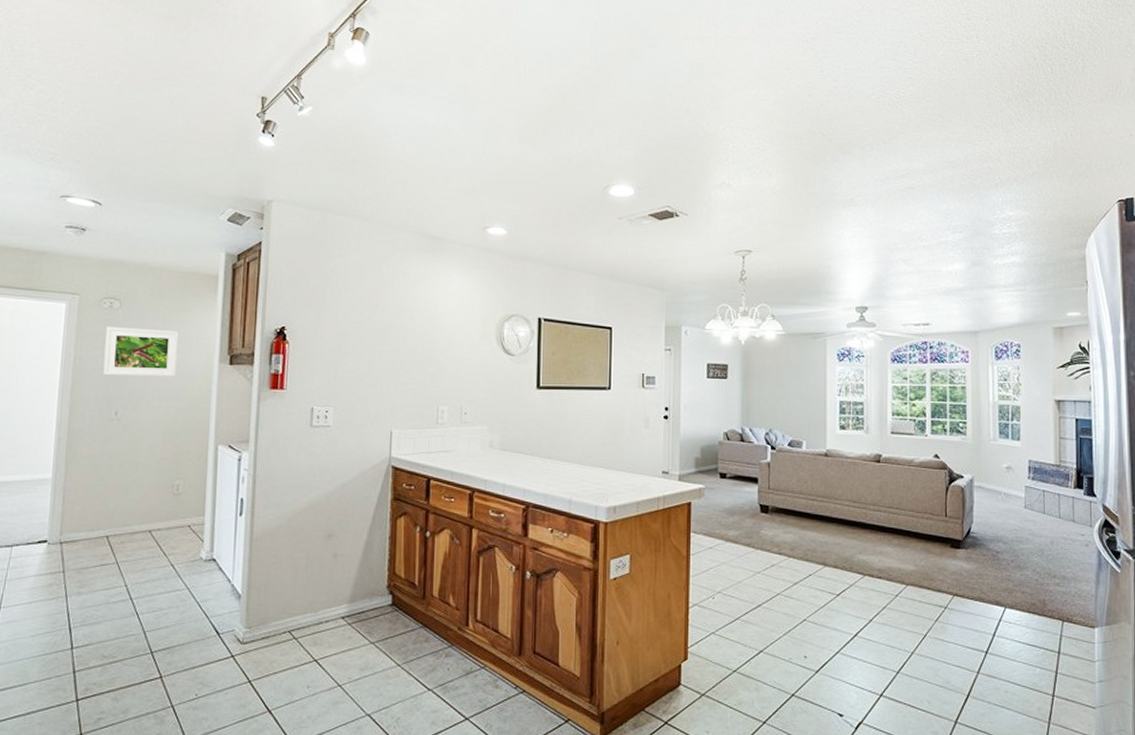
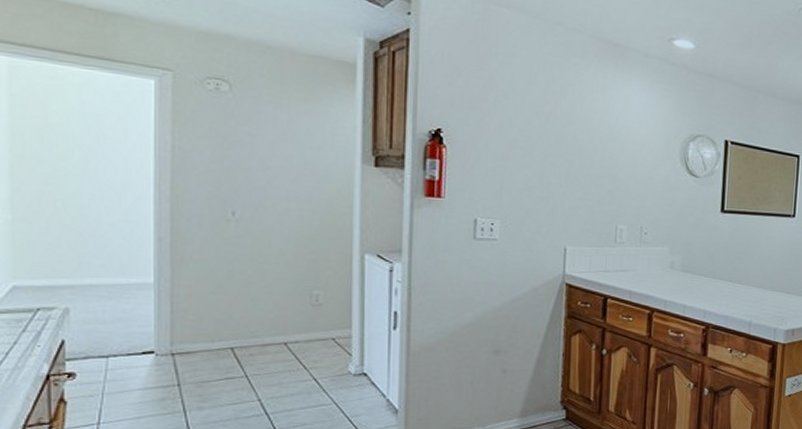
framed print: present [103,326,179,377] -> none [213,112,309,177]

